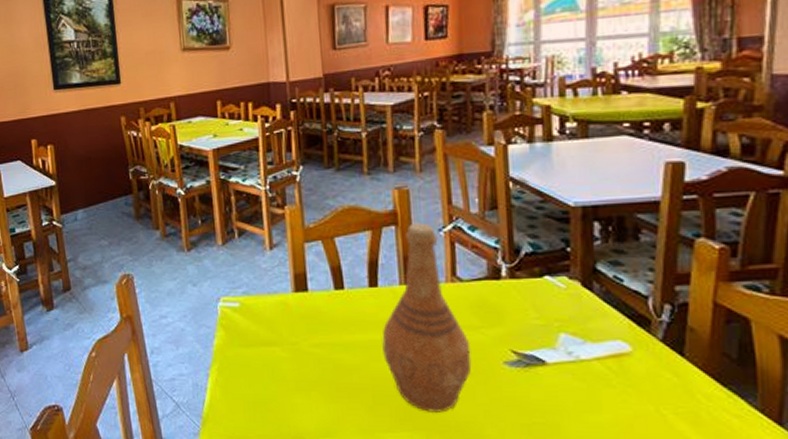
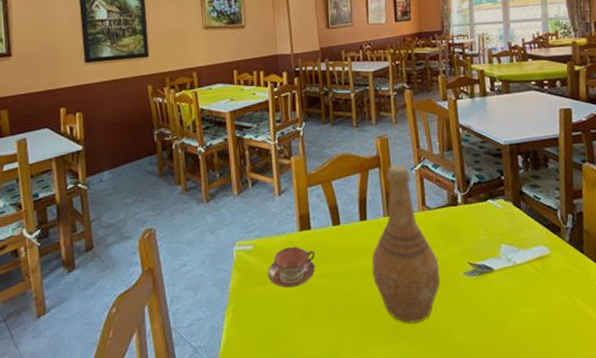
teacup: none [257,308,313,354] -> present [268,246,316,288]

